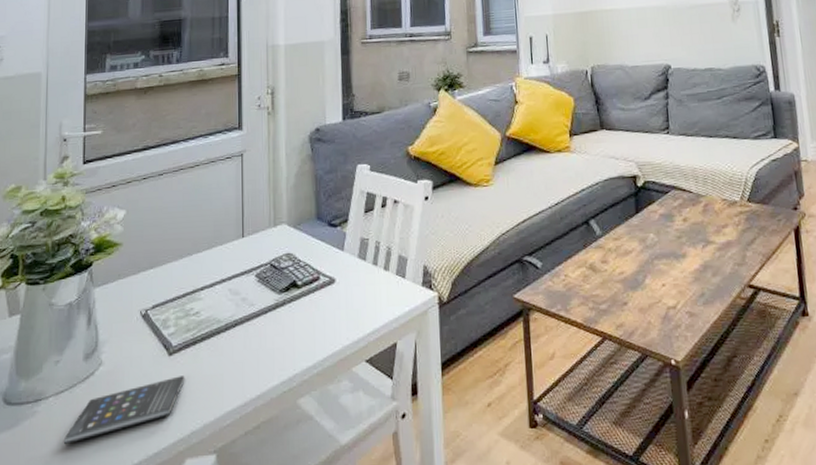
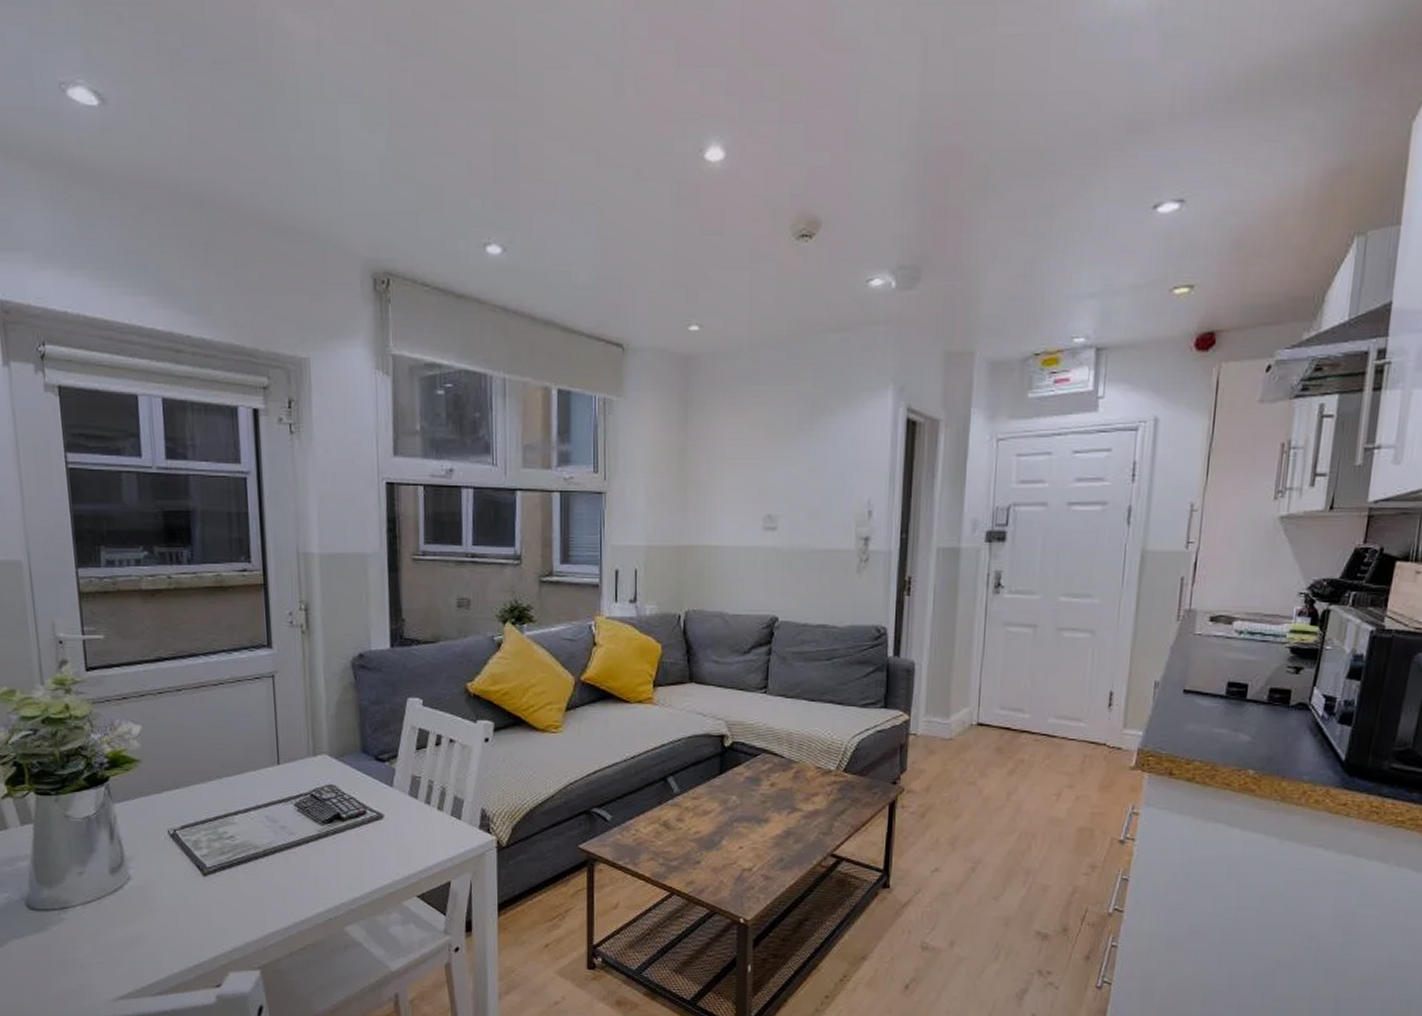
smartphone: present [63,376,185,445] -> none [96,896,223,951]

